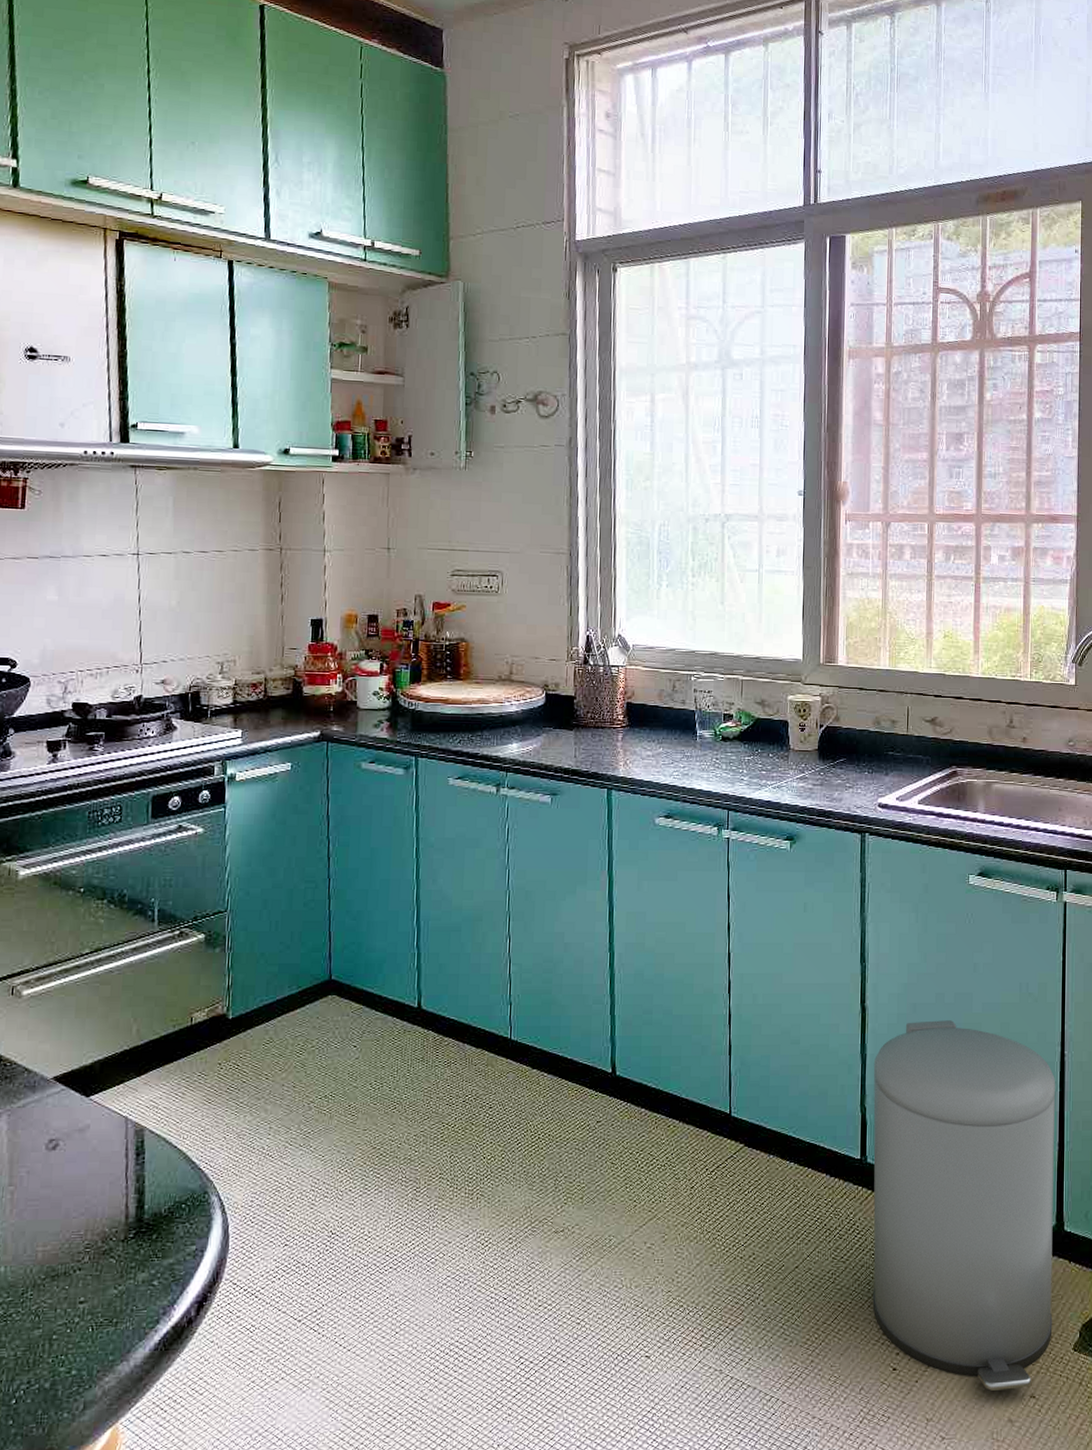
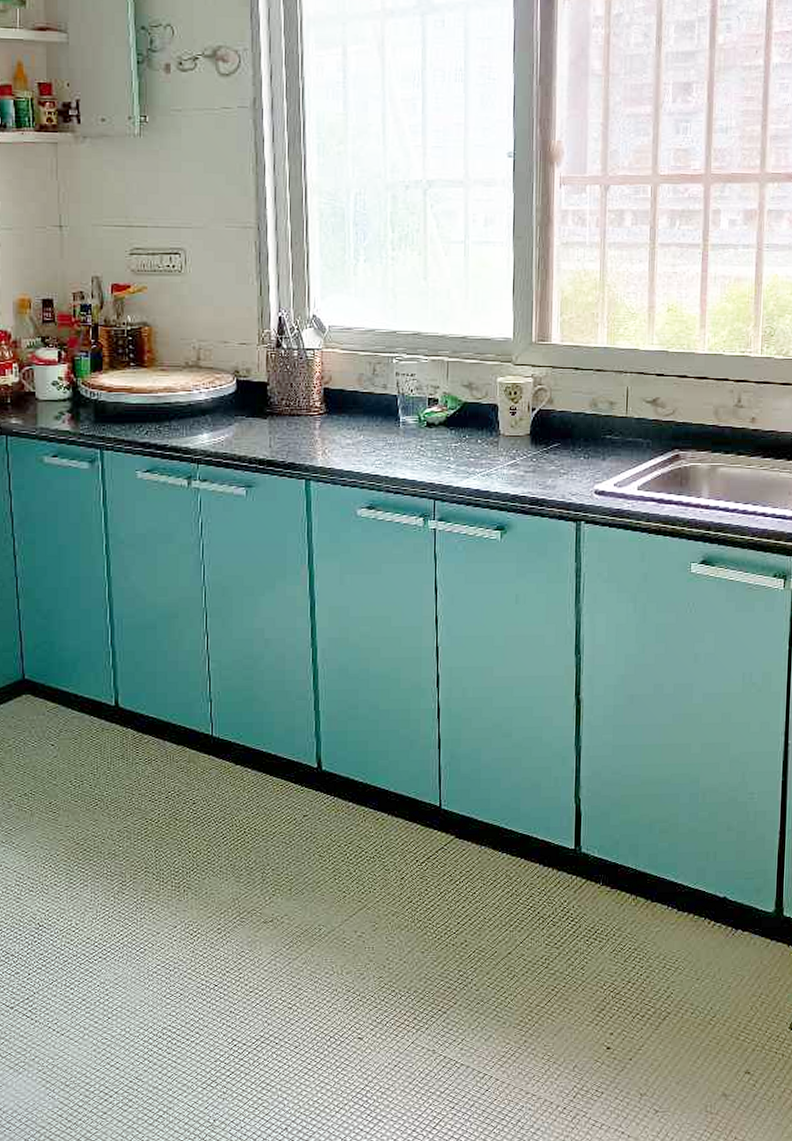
pedal bin: present [872,1020,1056,1391] -> none [586,711,779,1067]

